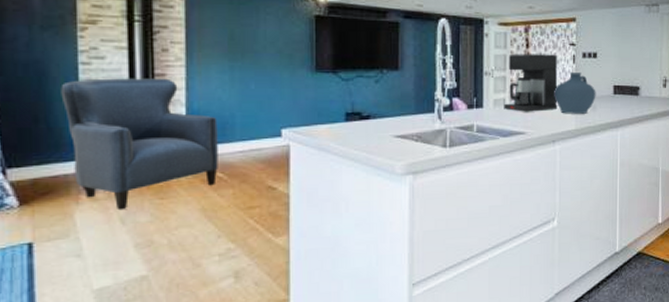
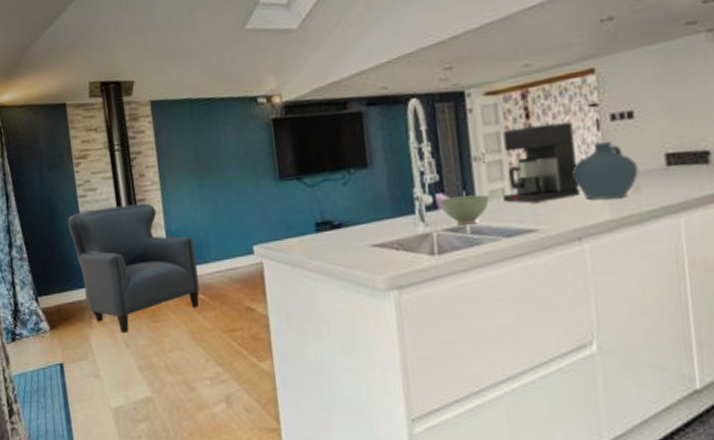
bowl: none [455,102,494,125] -> present [440,194,491,226]

